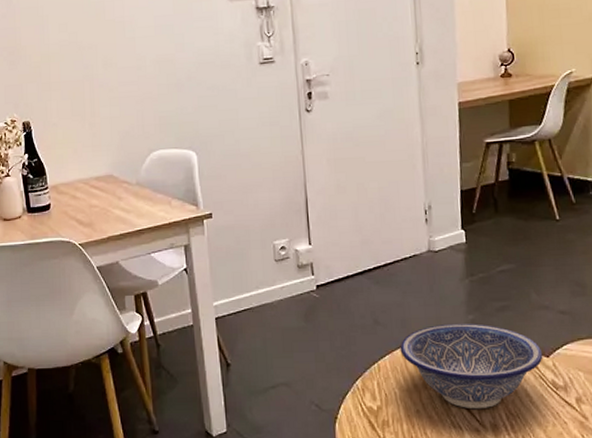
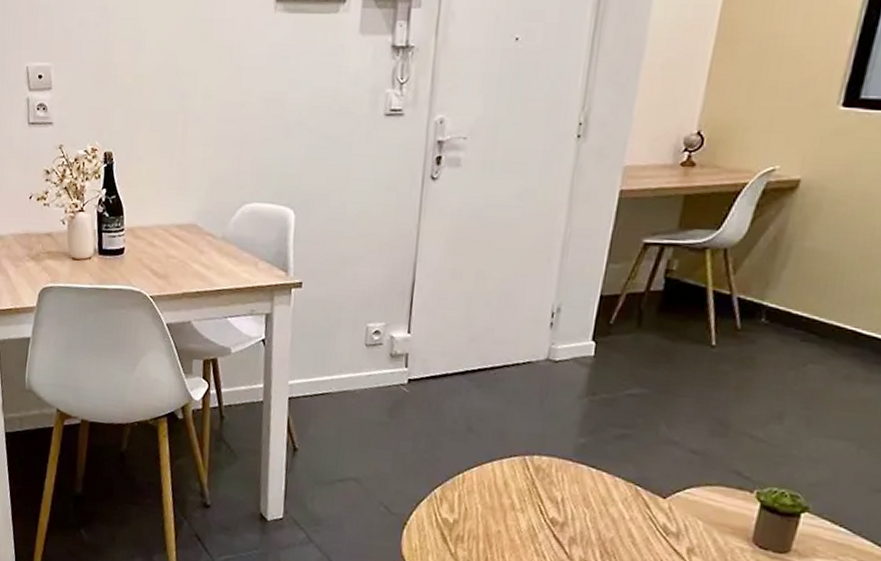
decorative bowl: present [400,323,543,410] -> none [491,443,660,542]

